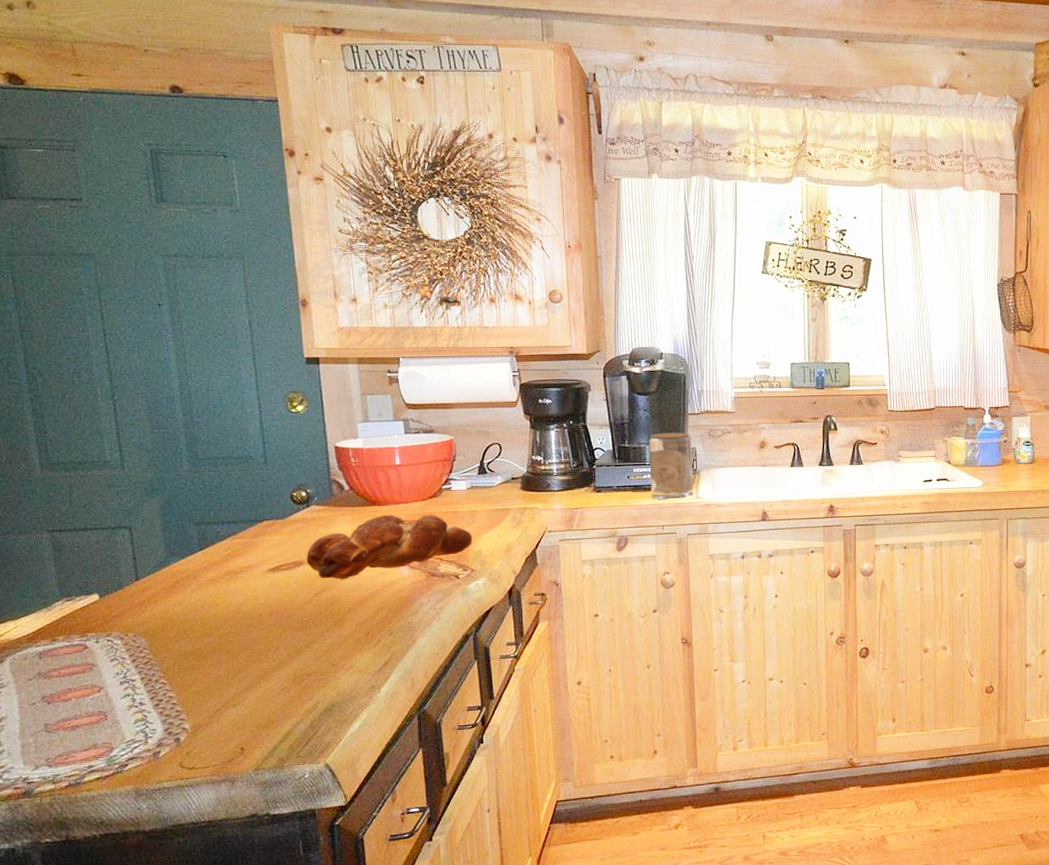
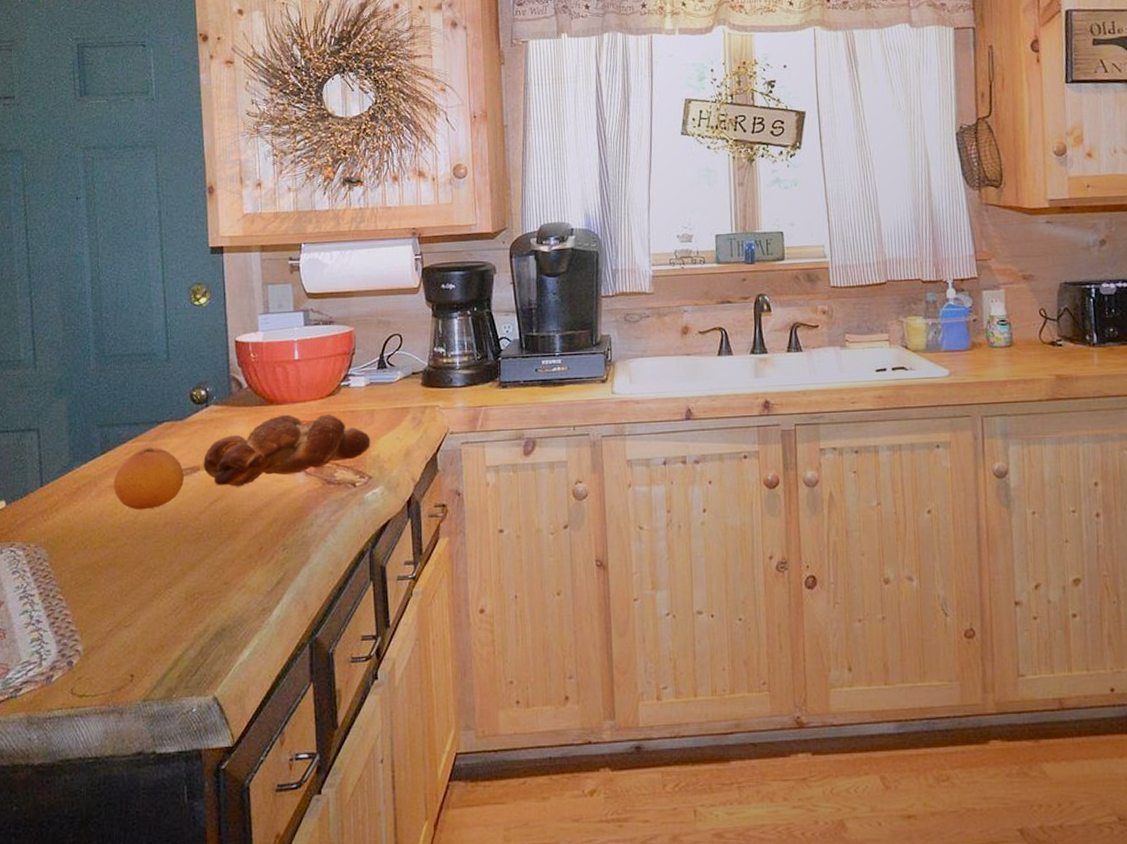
fruit: none [214,544,287,602] -> present [114,447,184,510]
jar: present [648,432,693,500] -> none [558,318,608,396]

